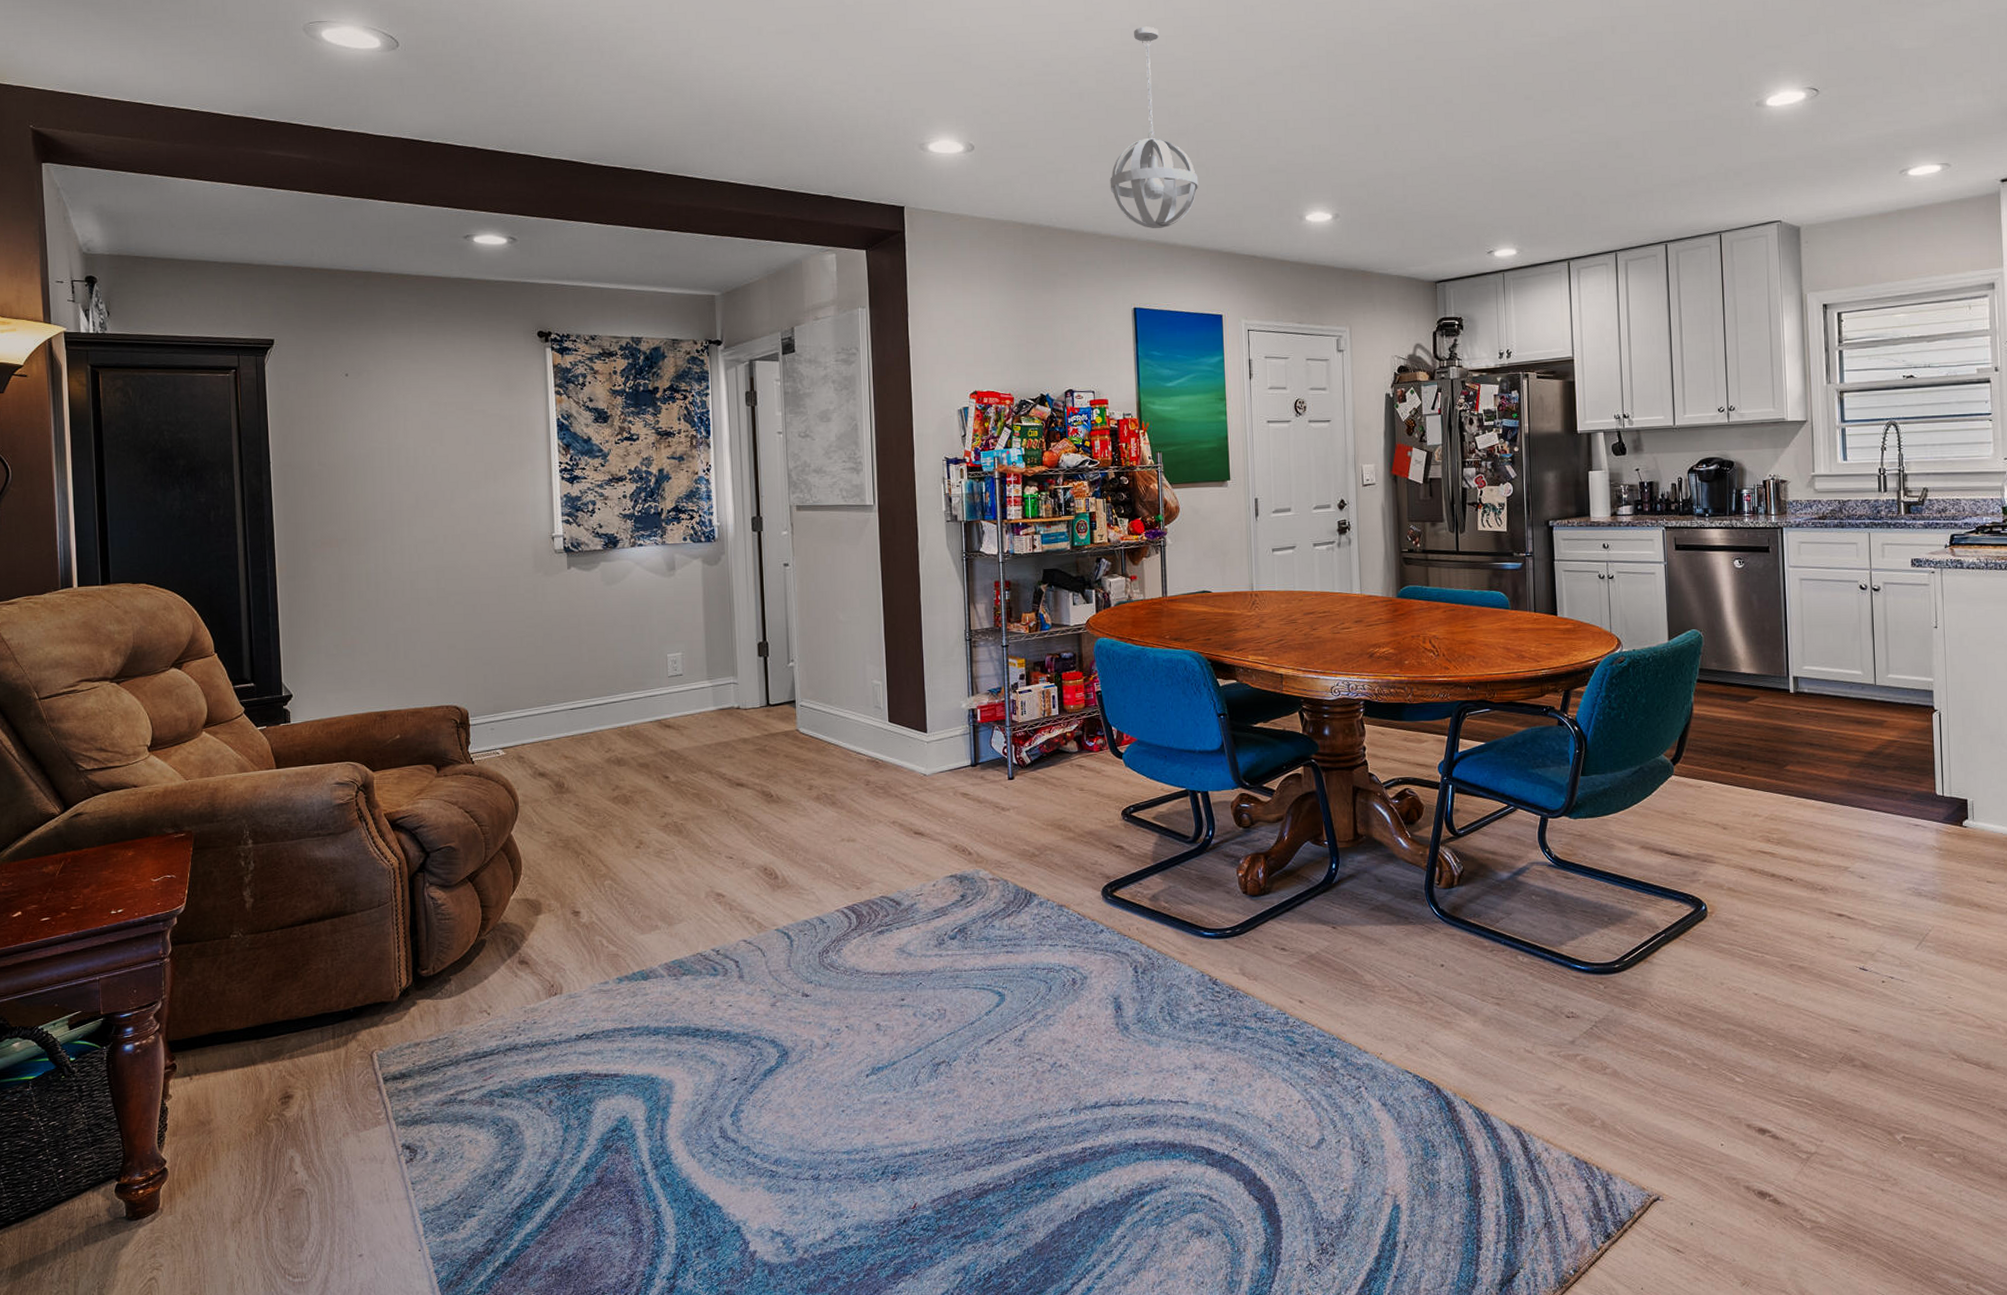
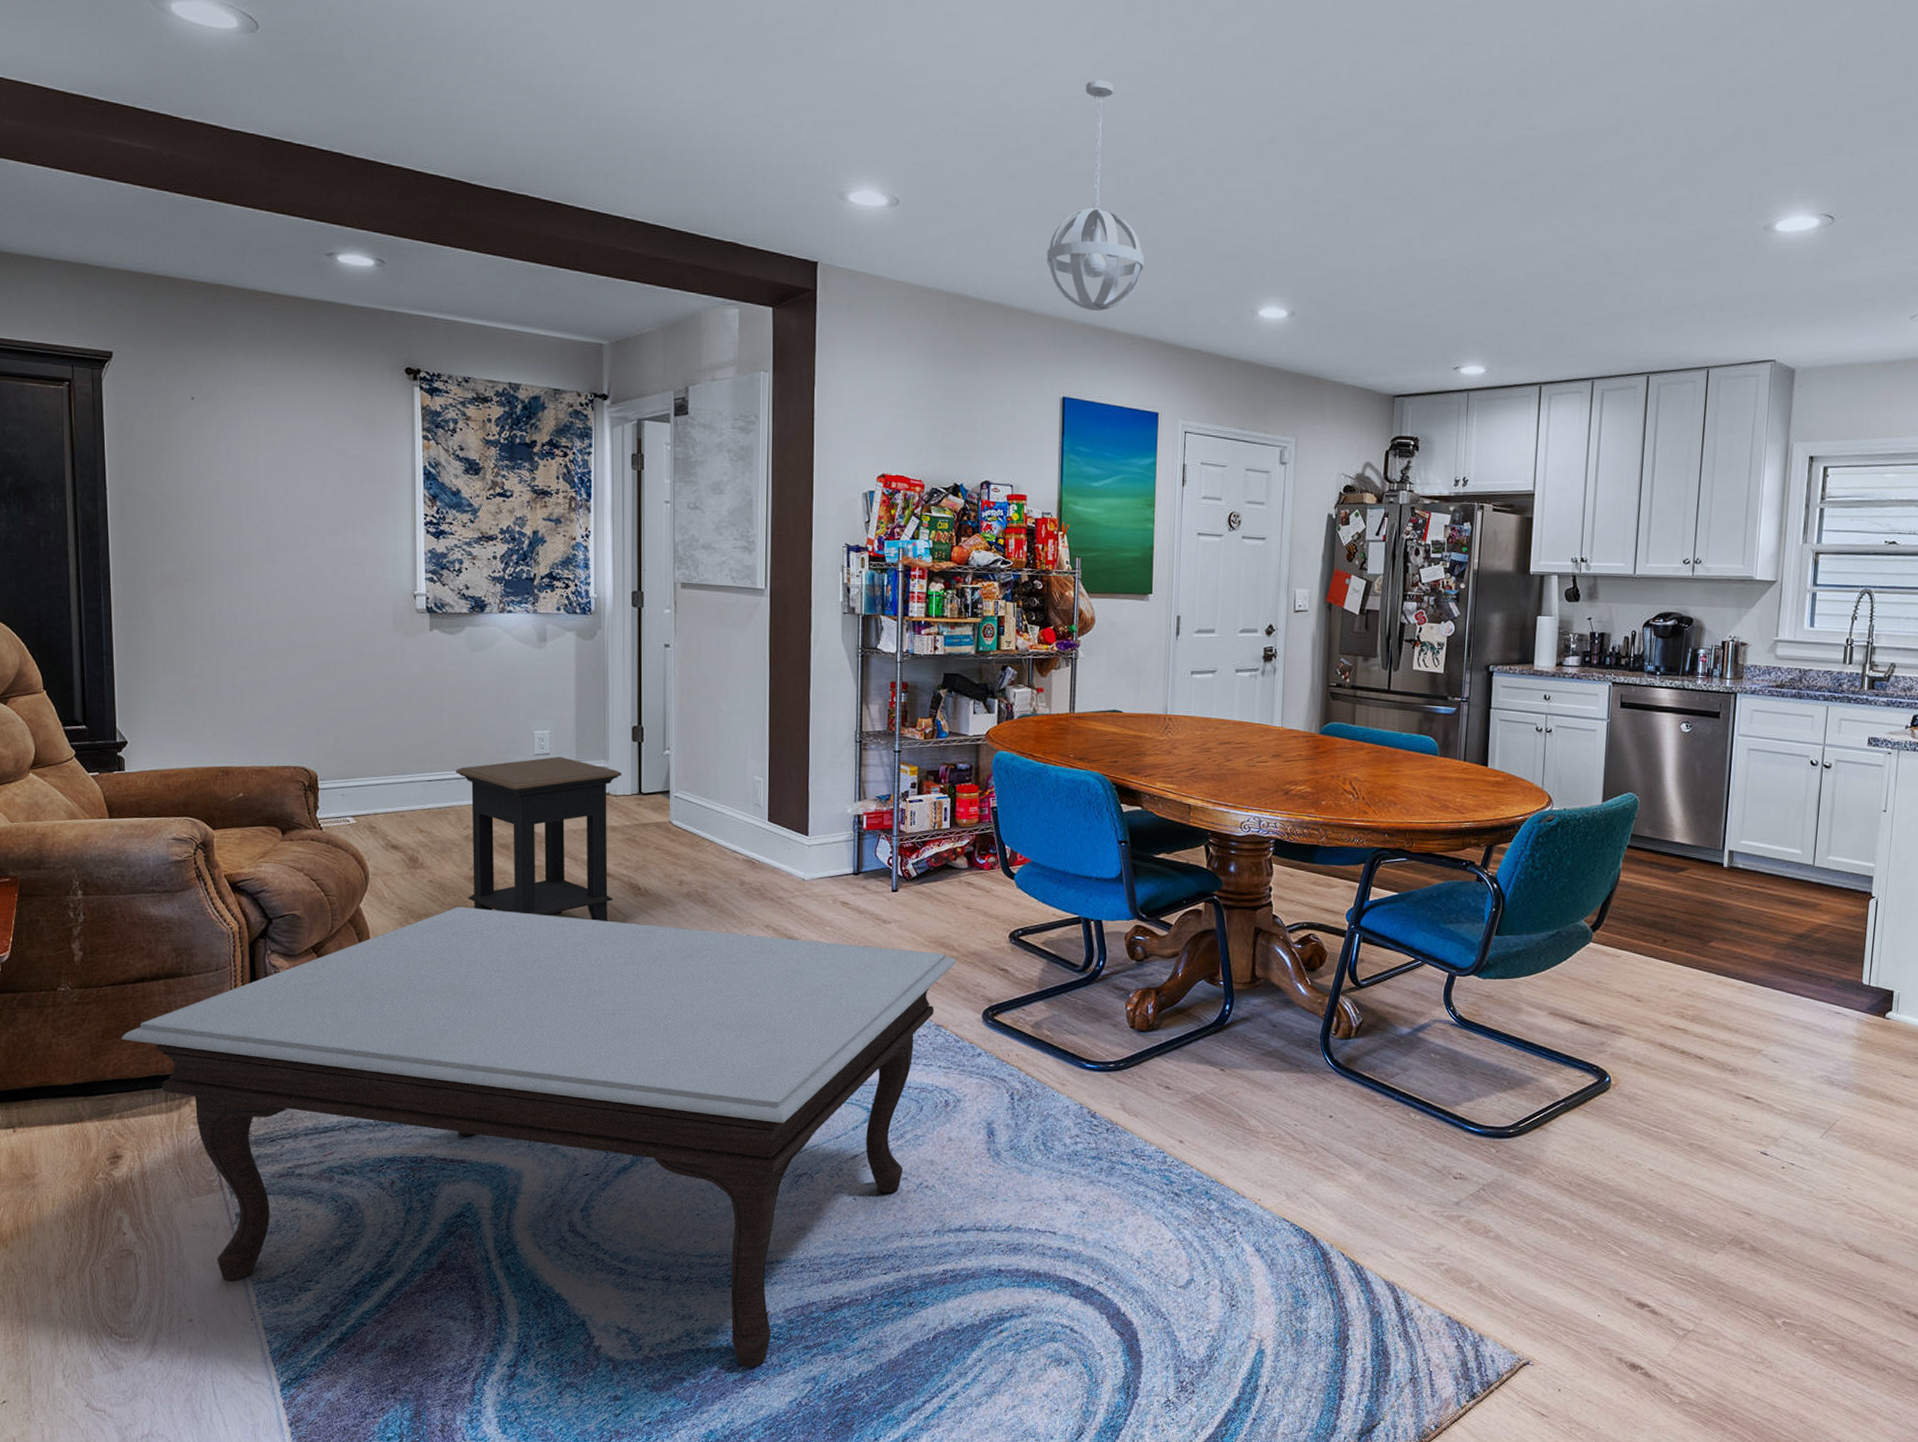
coffee table: none [290,826,1074,1262] -> present [121,907,957,1367]
side table: none [596,676,750,830] -> present [456,756,622,921]

